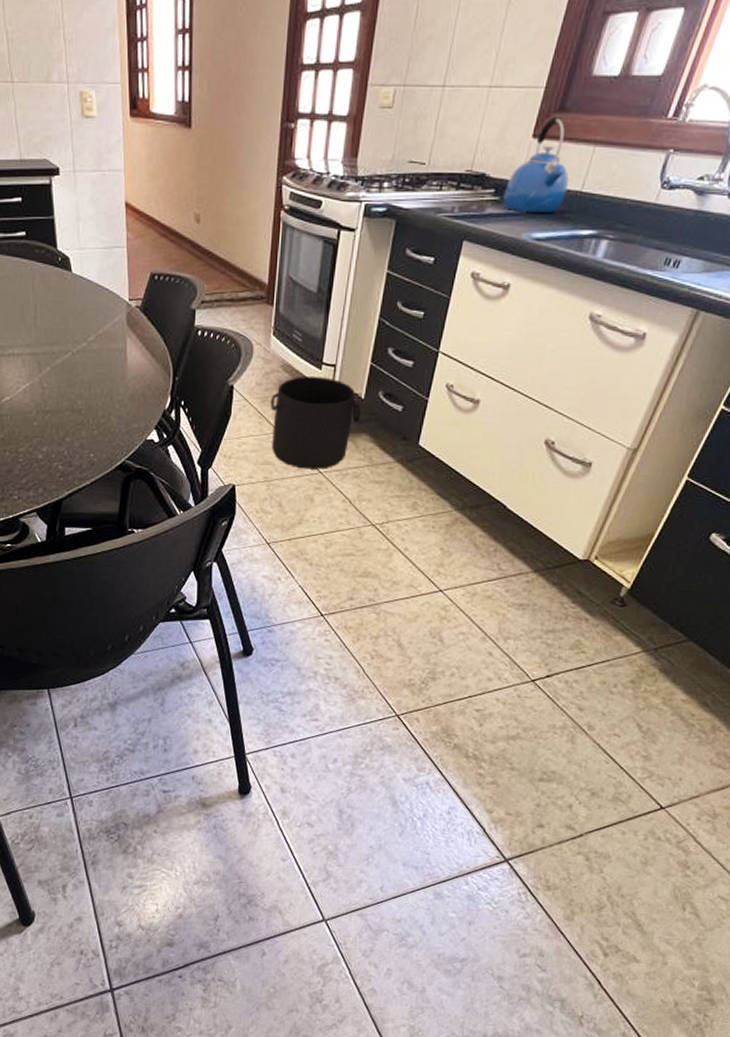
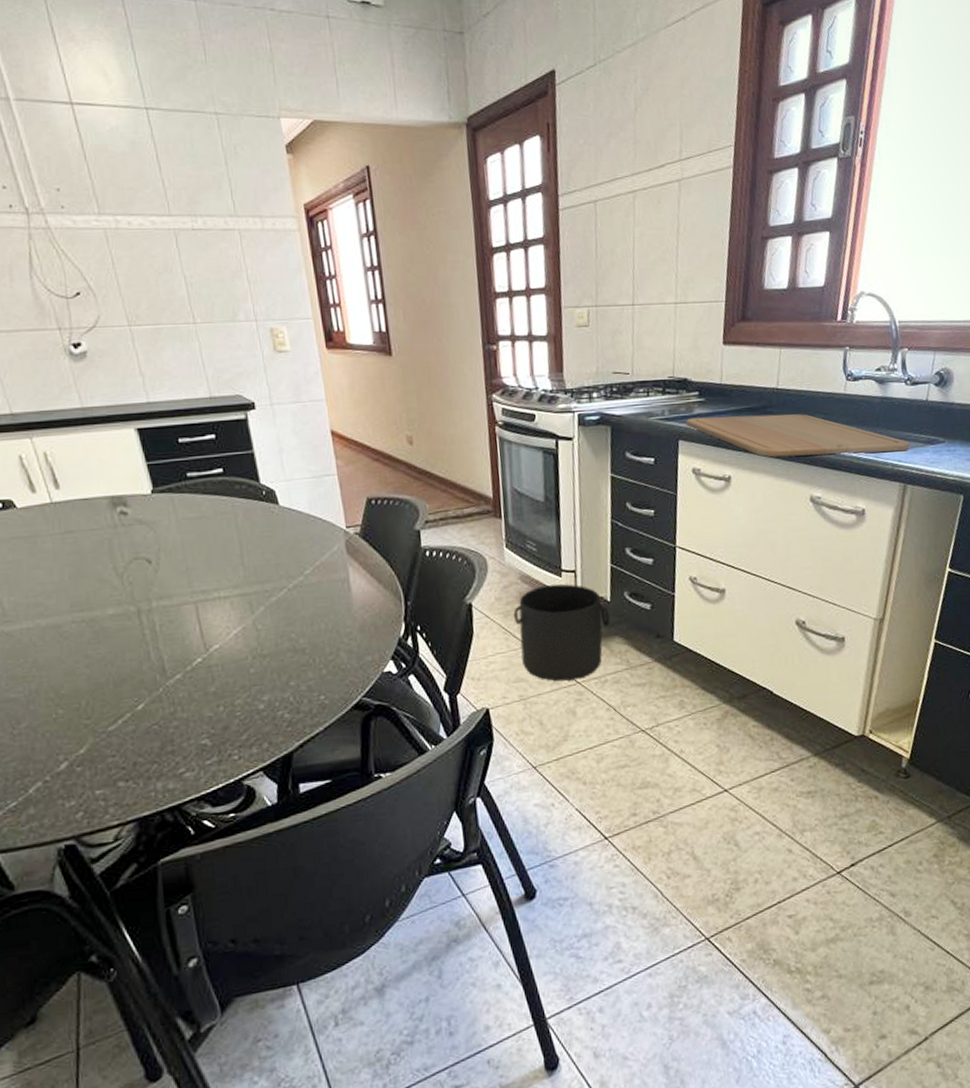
chopping board: none [474,217,716,274] -> present [685,414,910,458]
kettle: present [503,117,569,214] -> none [707,326,765,411]

